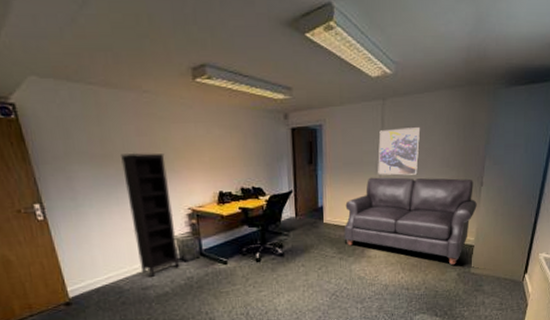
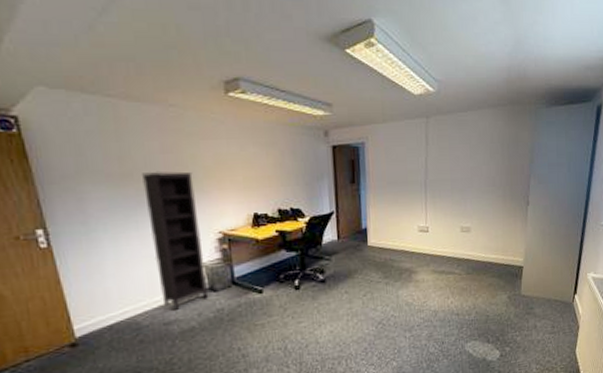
sofa: present [344,177,477,266] -> none [389,196,524,288]
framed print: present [378,127,421,176] -> none [423,146,465,195]

